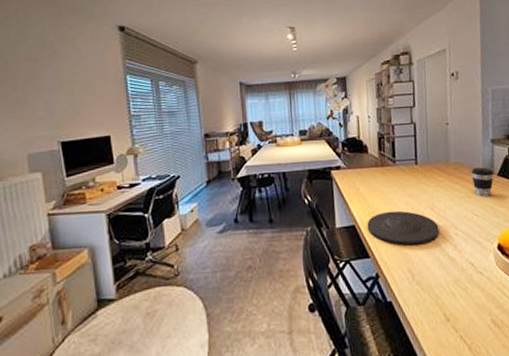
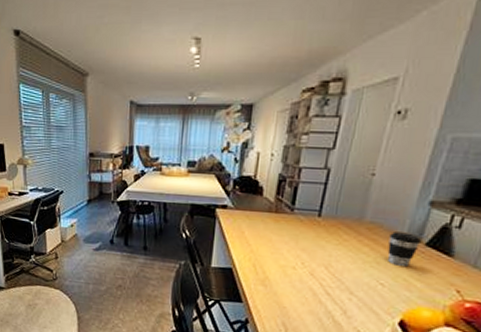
plate: present [367,210,440,246] -> none [245,260,330,302]

